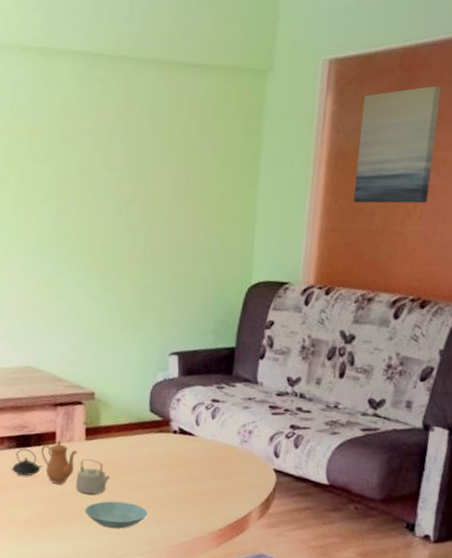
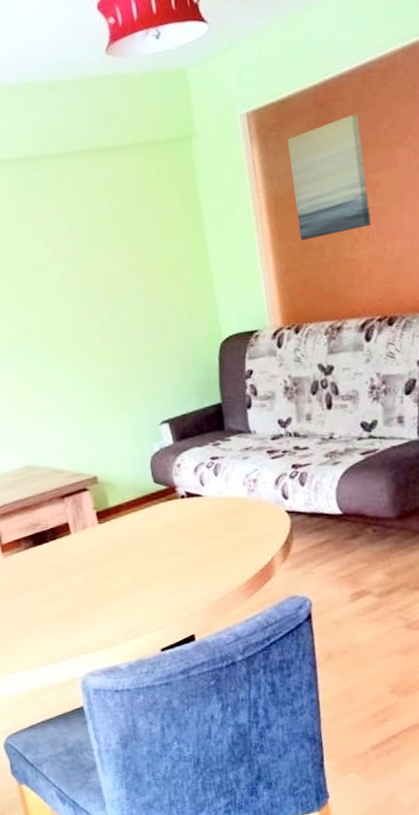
teapot: present [12,440,110,494] -> none [34,530,131,576]
saucer: present [85,501,147,529] -> none [113,575,174,604]

